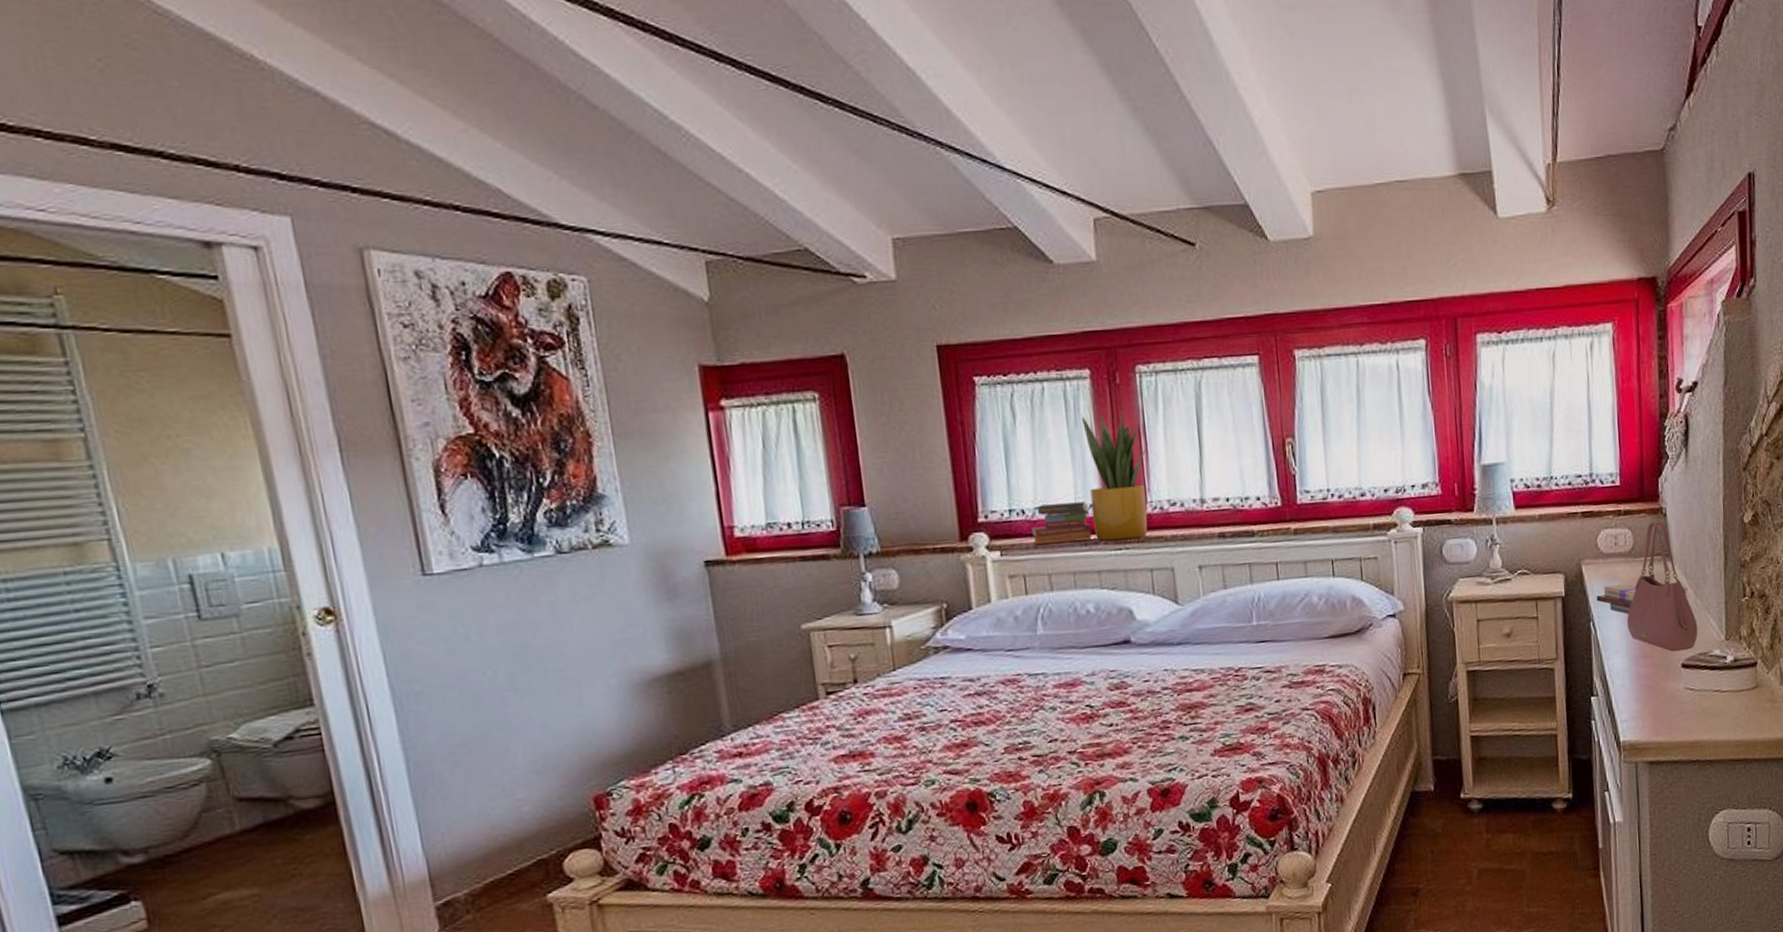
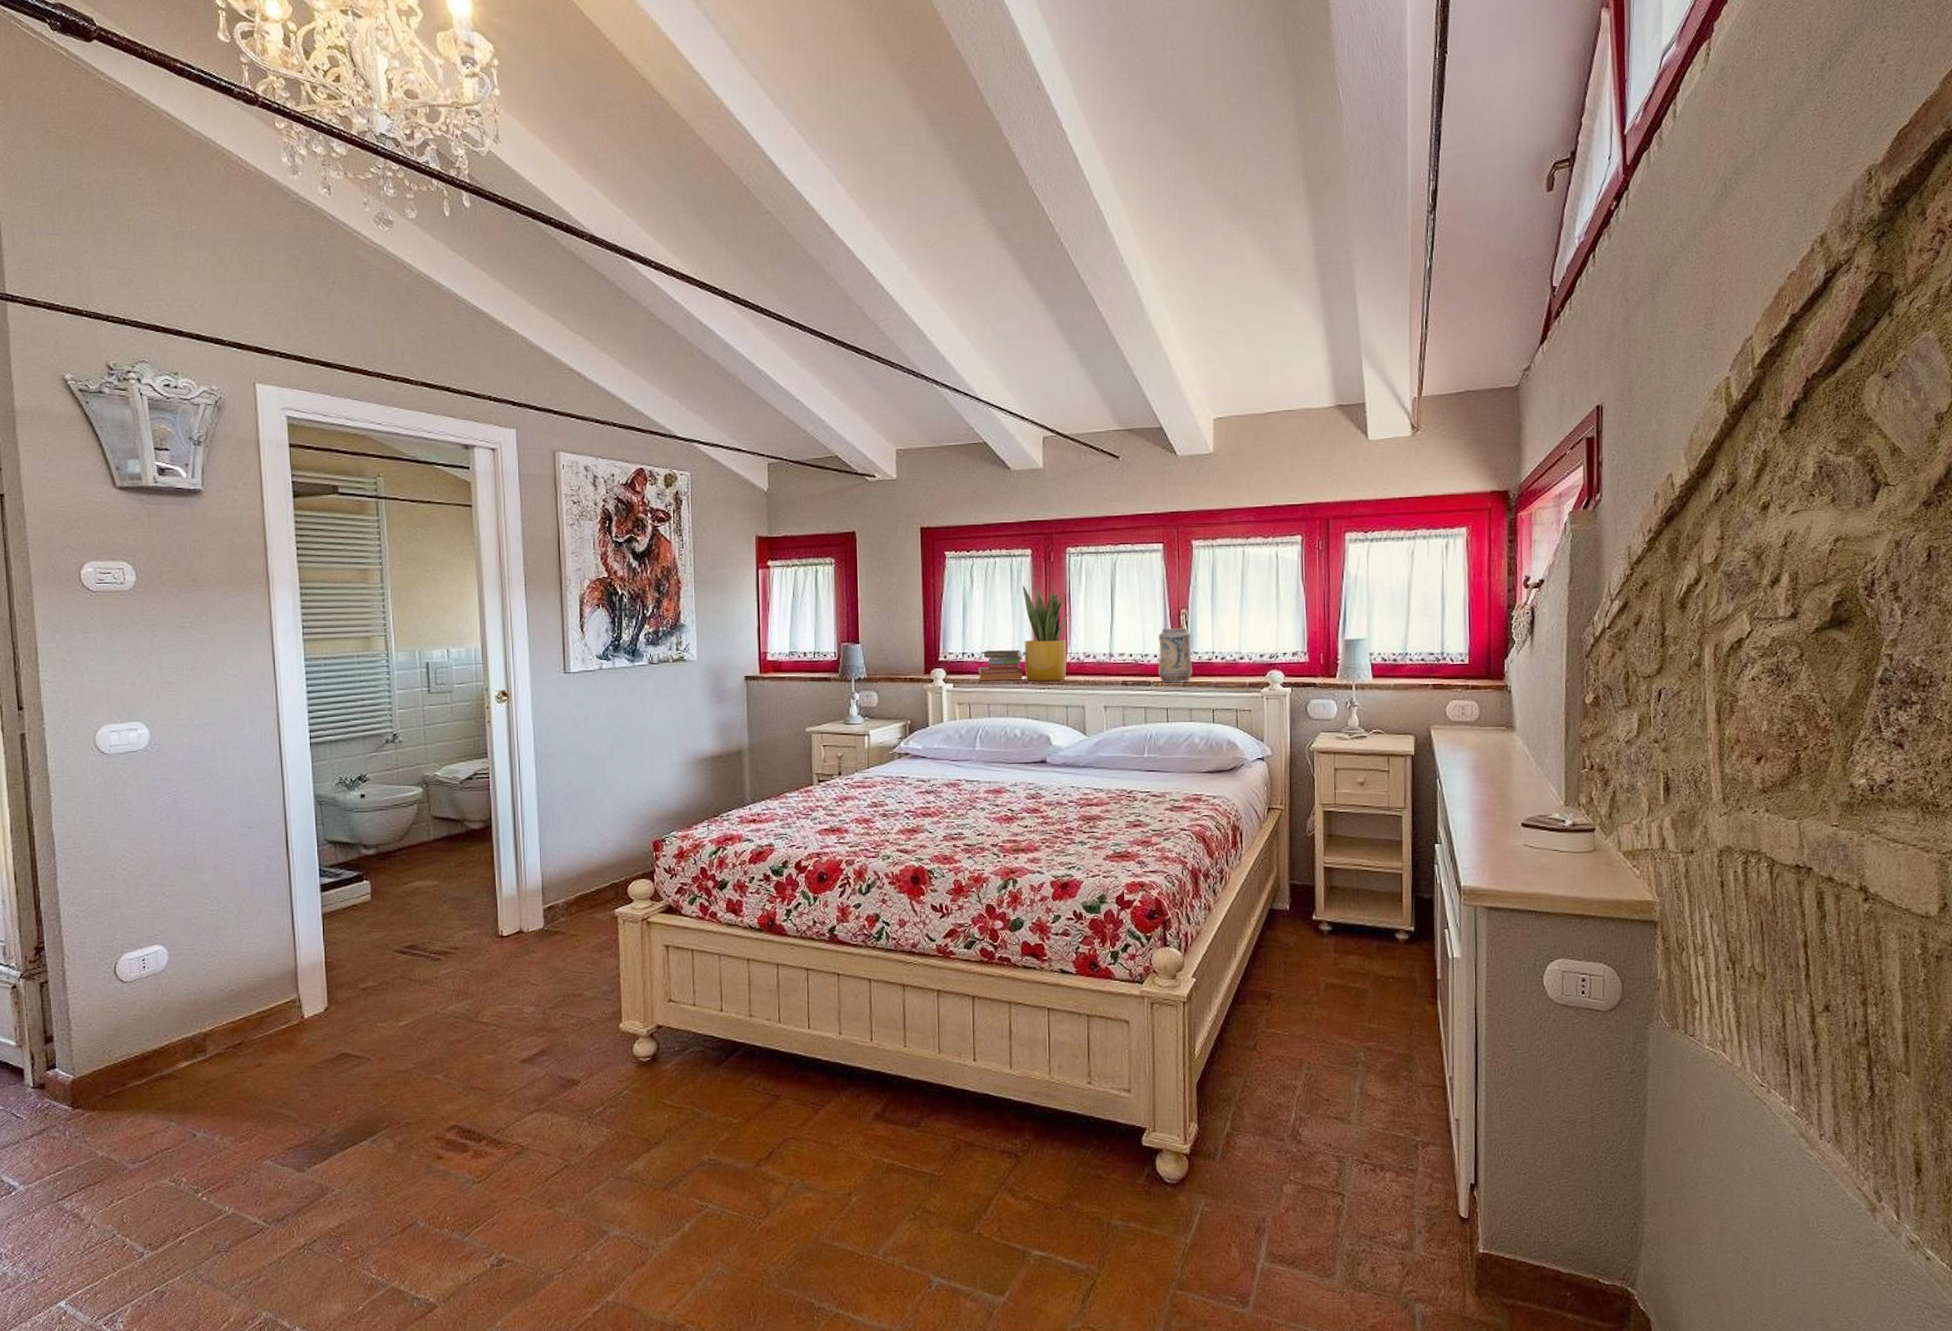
decorative vase: none [1260,461,1304,532] -> present [1158,627,1192,683]
books: present [1596,583,1688,614] -> none [1443,748,1530,775]
handbag: present [1627,521,1698,651] -> none [1471,696,1538,812]

